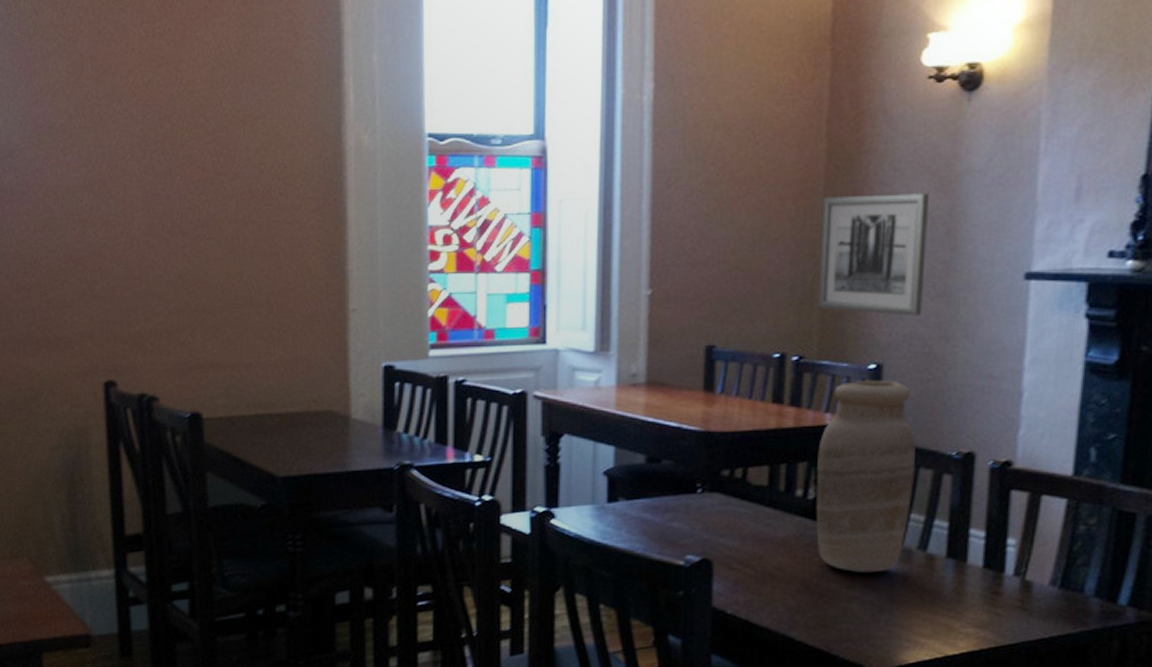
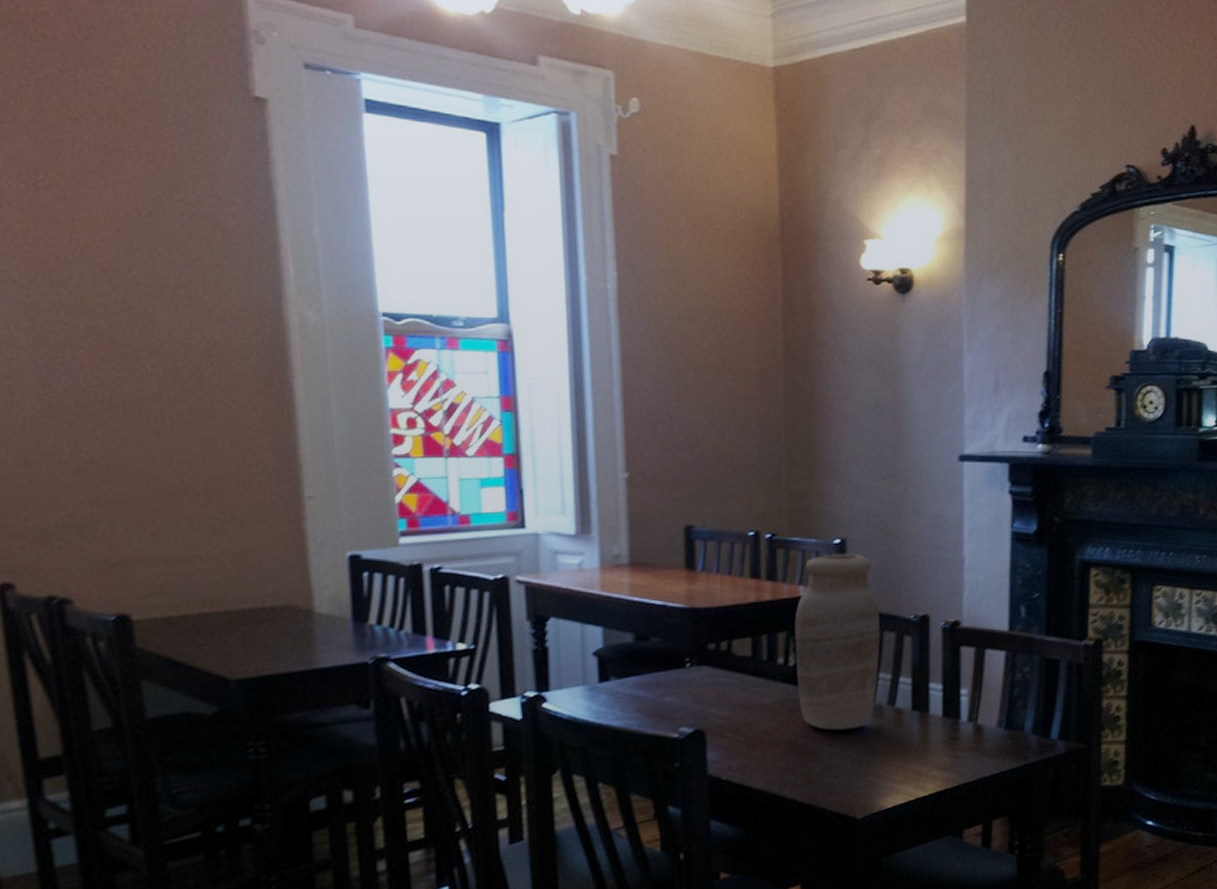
wall art: present [818,193,929,316] -> none [783,384,877,495]

